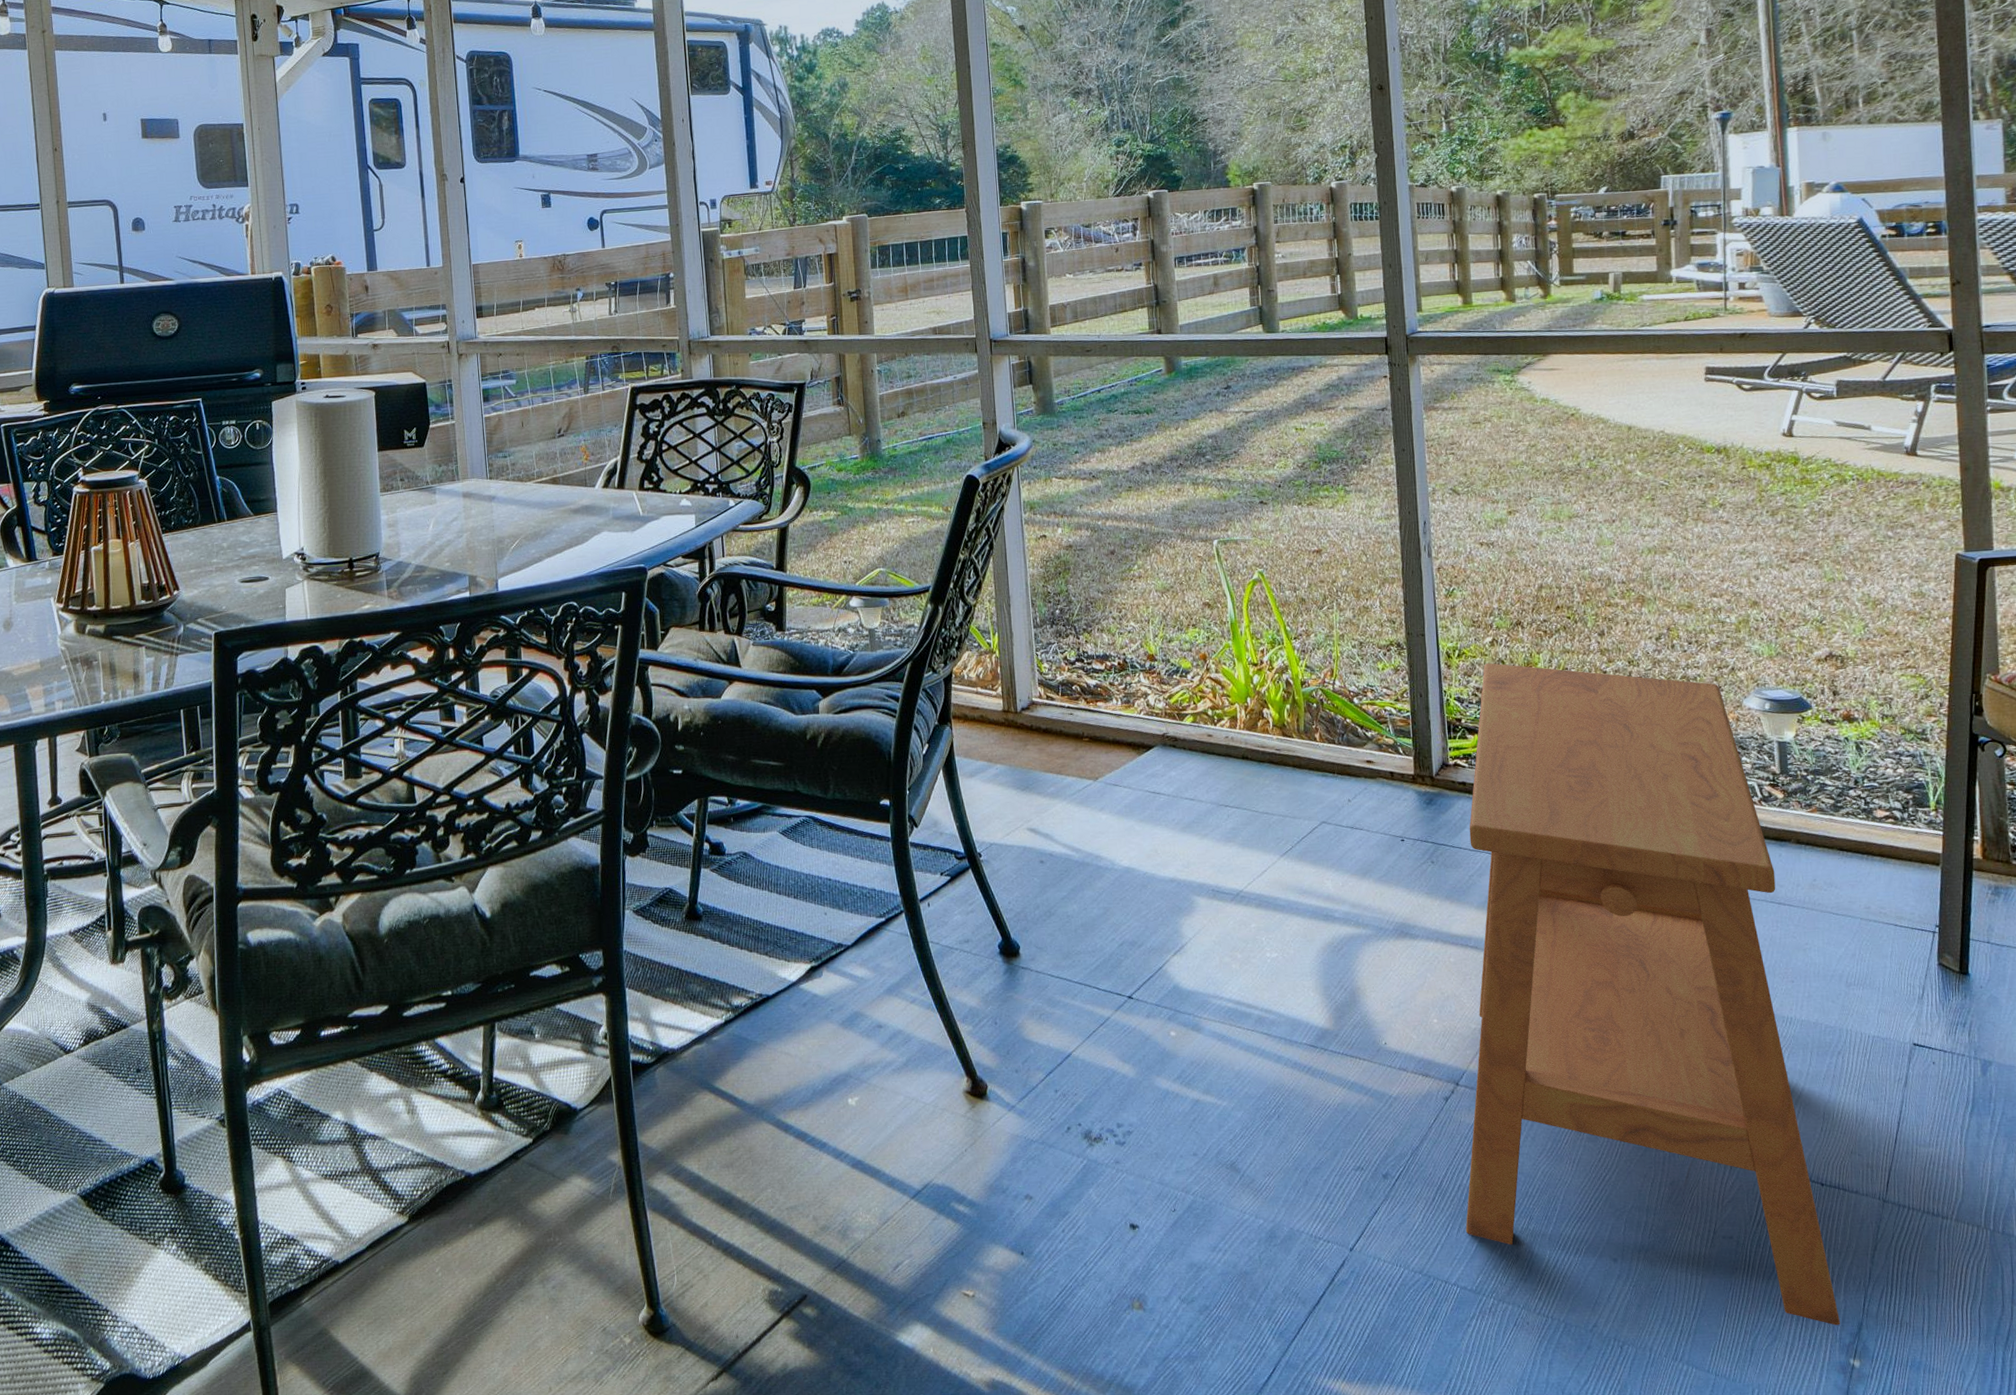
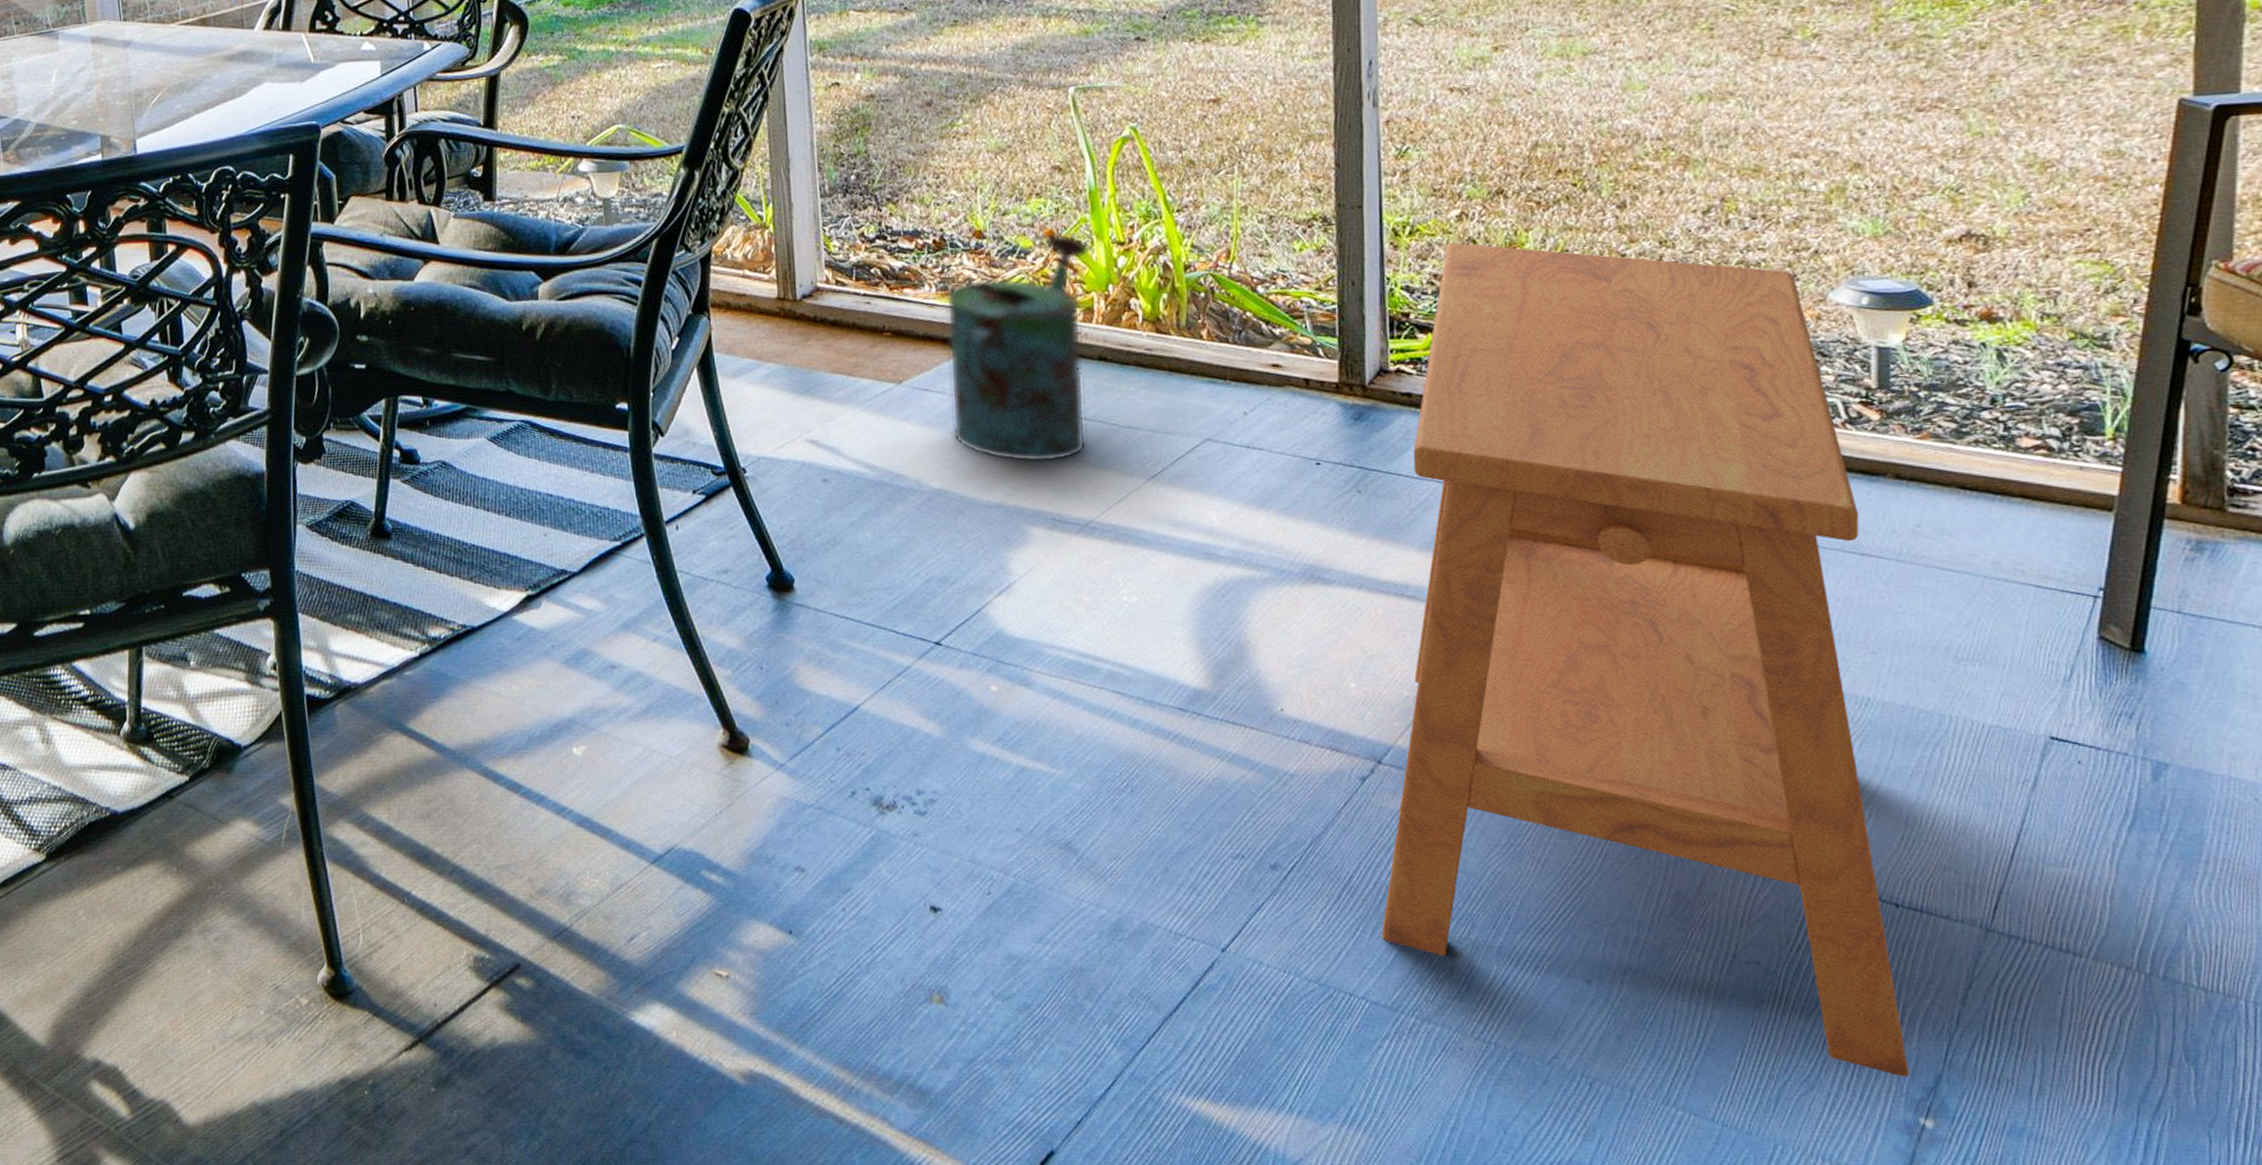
watering can: none [1128,656,1236,844] -> present [944,232,1091,463]

